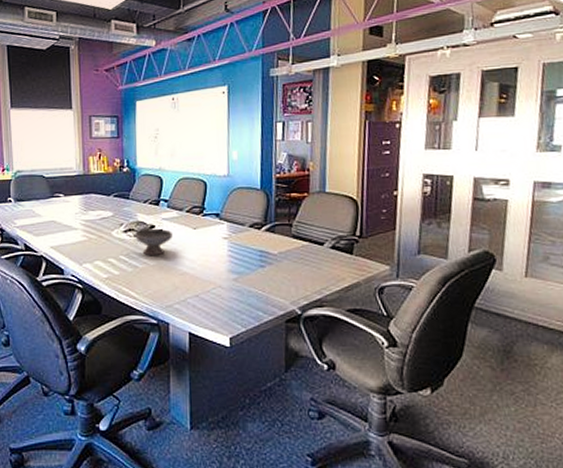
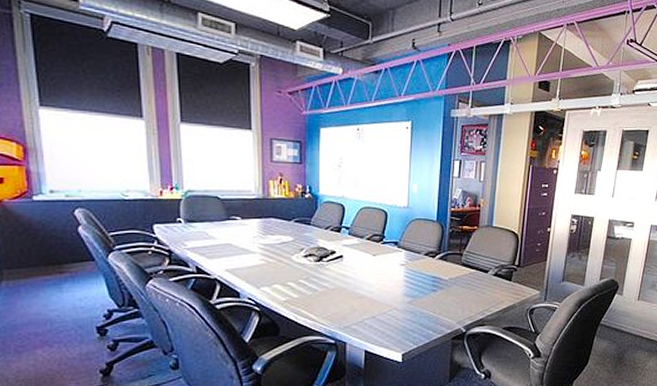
bowl: present [135,228,172,256] -> none [315,254,352,281]

